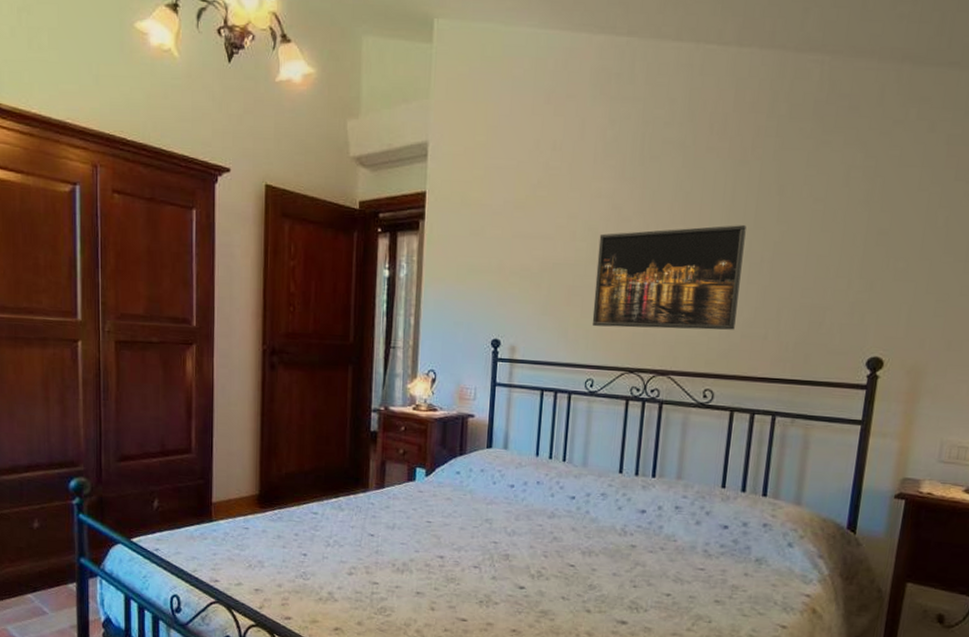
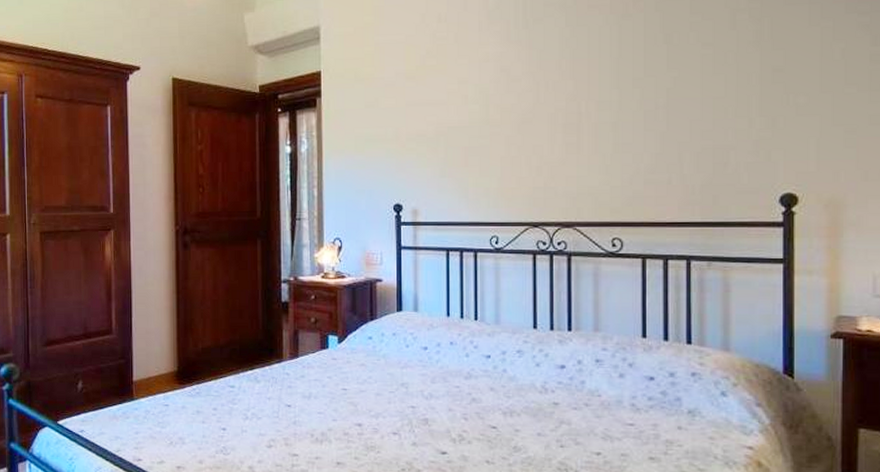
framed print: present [592,225,746,330] -> none [491,75,637,185]

